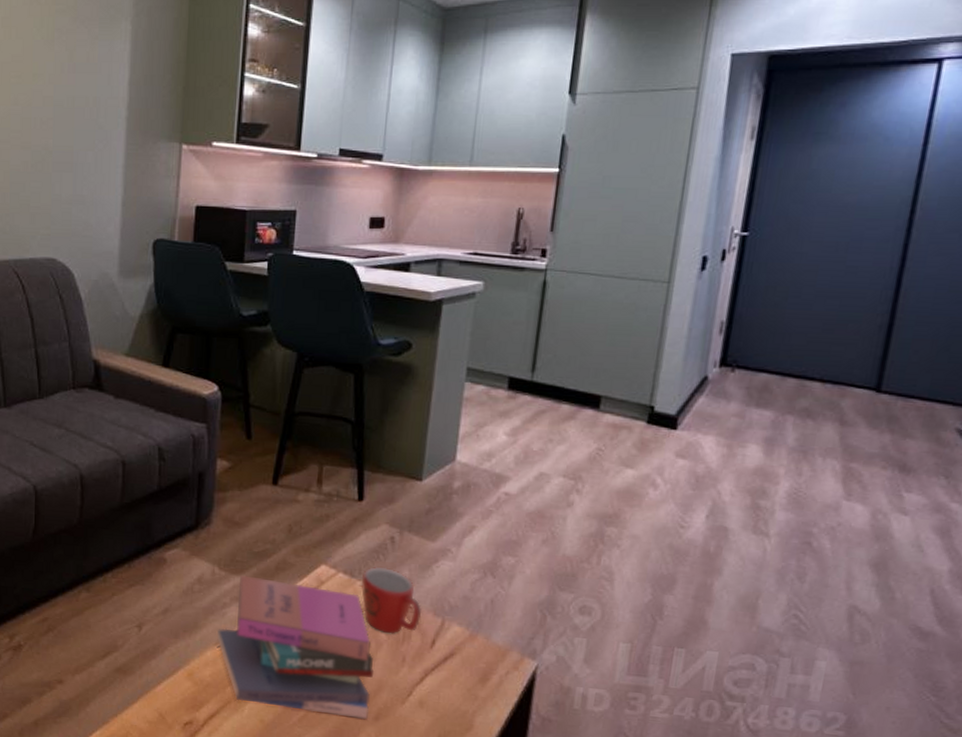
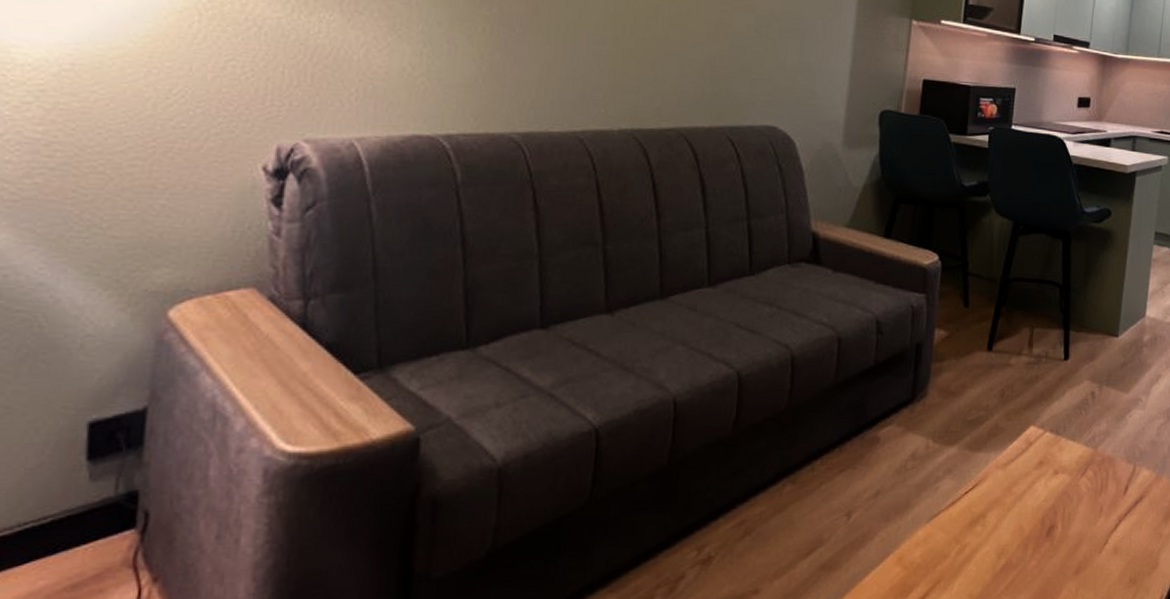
books: present [216,575,373,720] -> none [928,445,1075,579]
mug: present [360,566,421,634] -> none [1065,421,1117,486]

